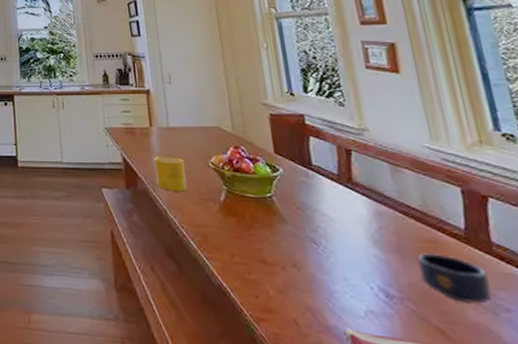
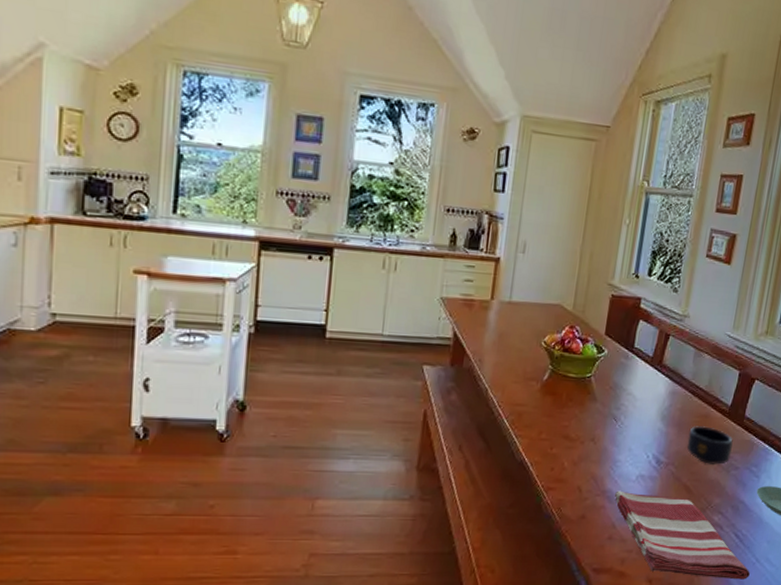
cup: present [154,155,187,192] -> none [484,332,517,370]

